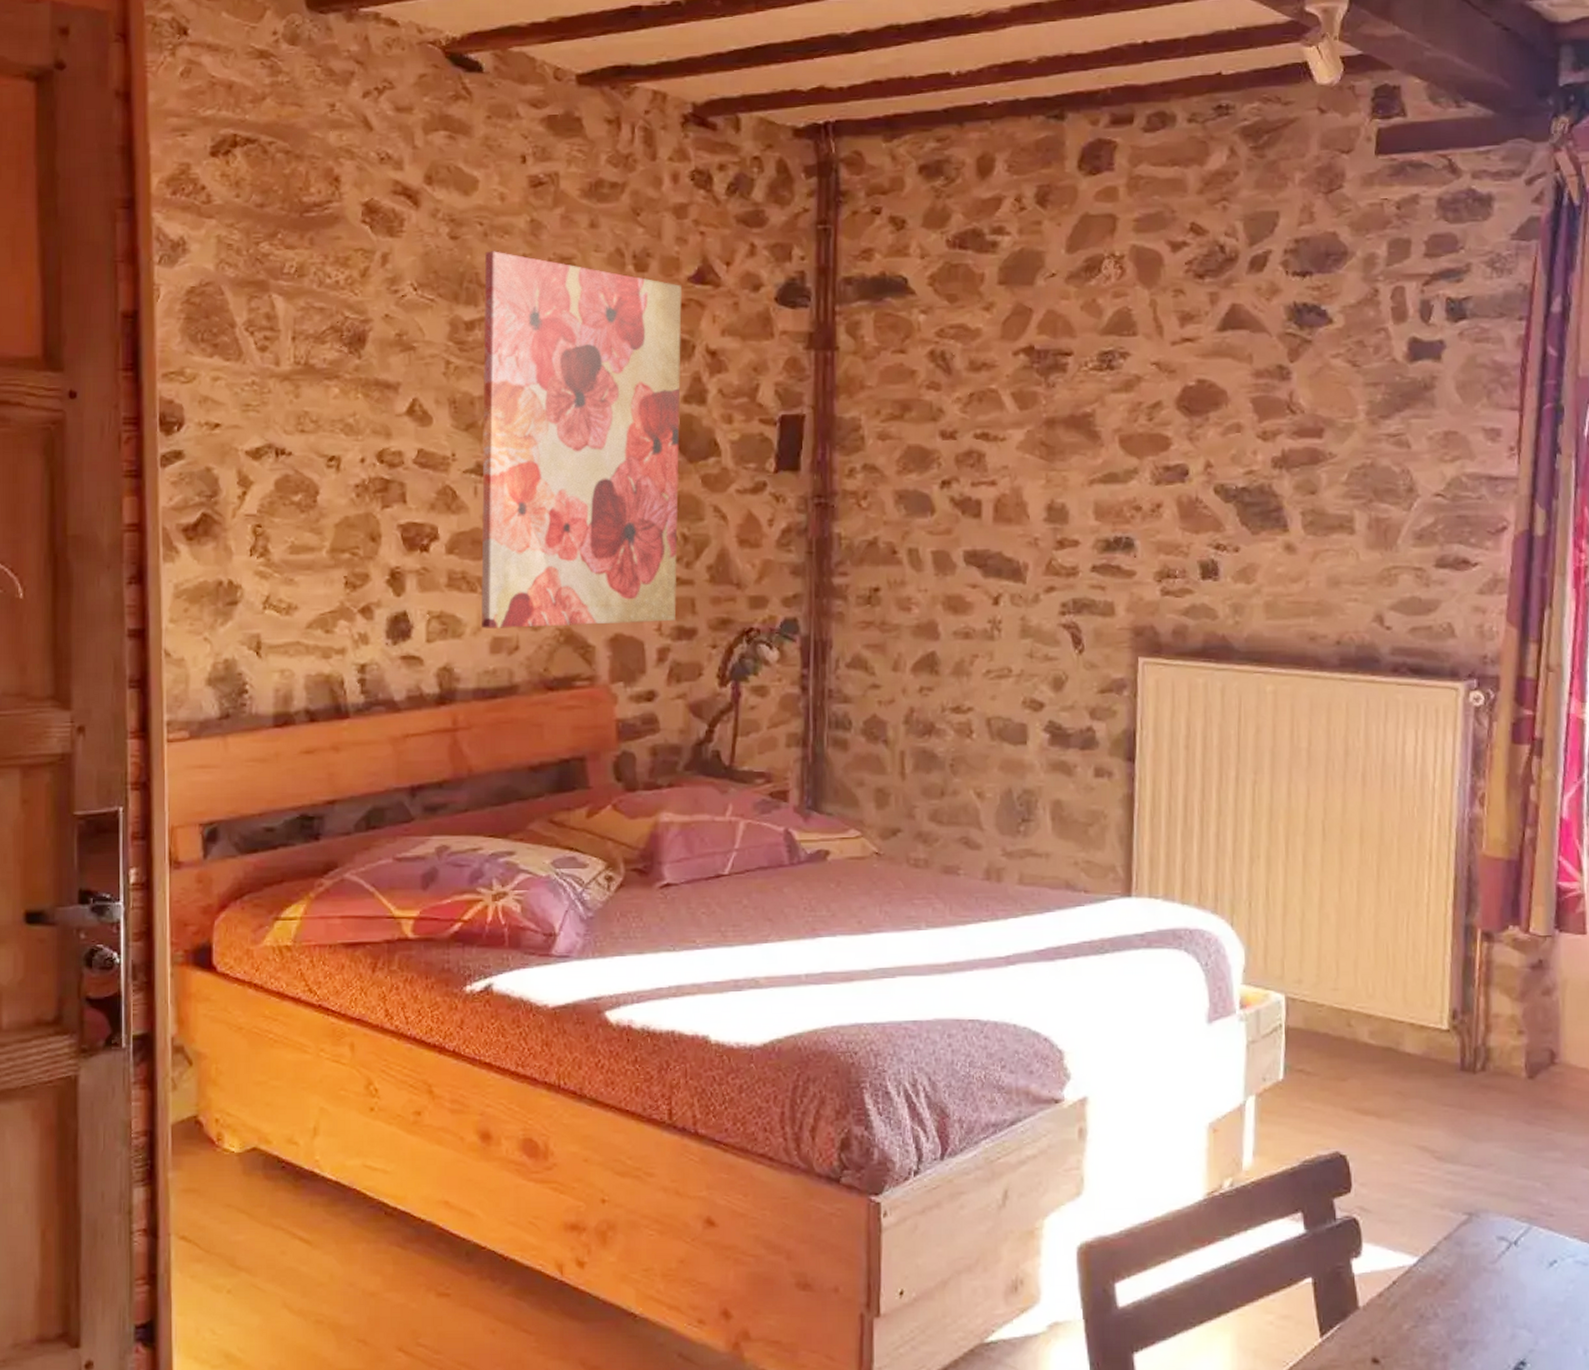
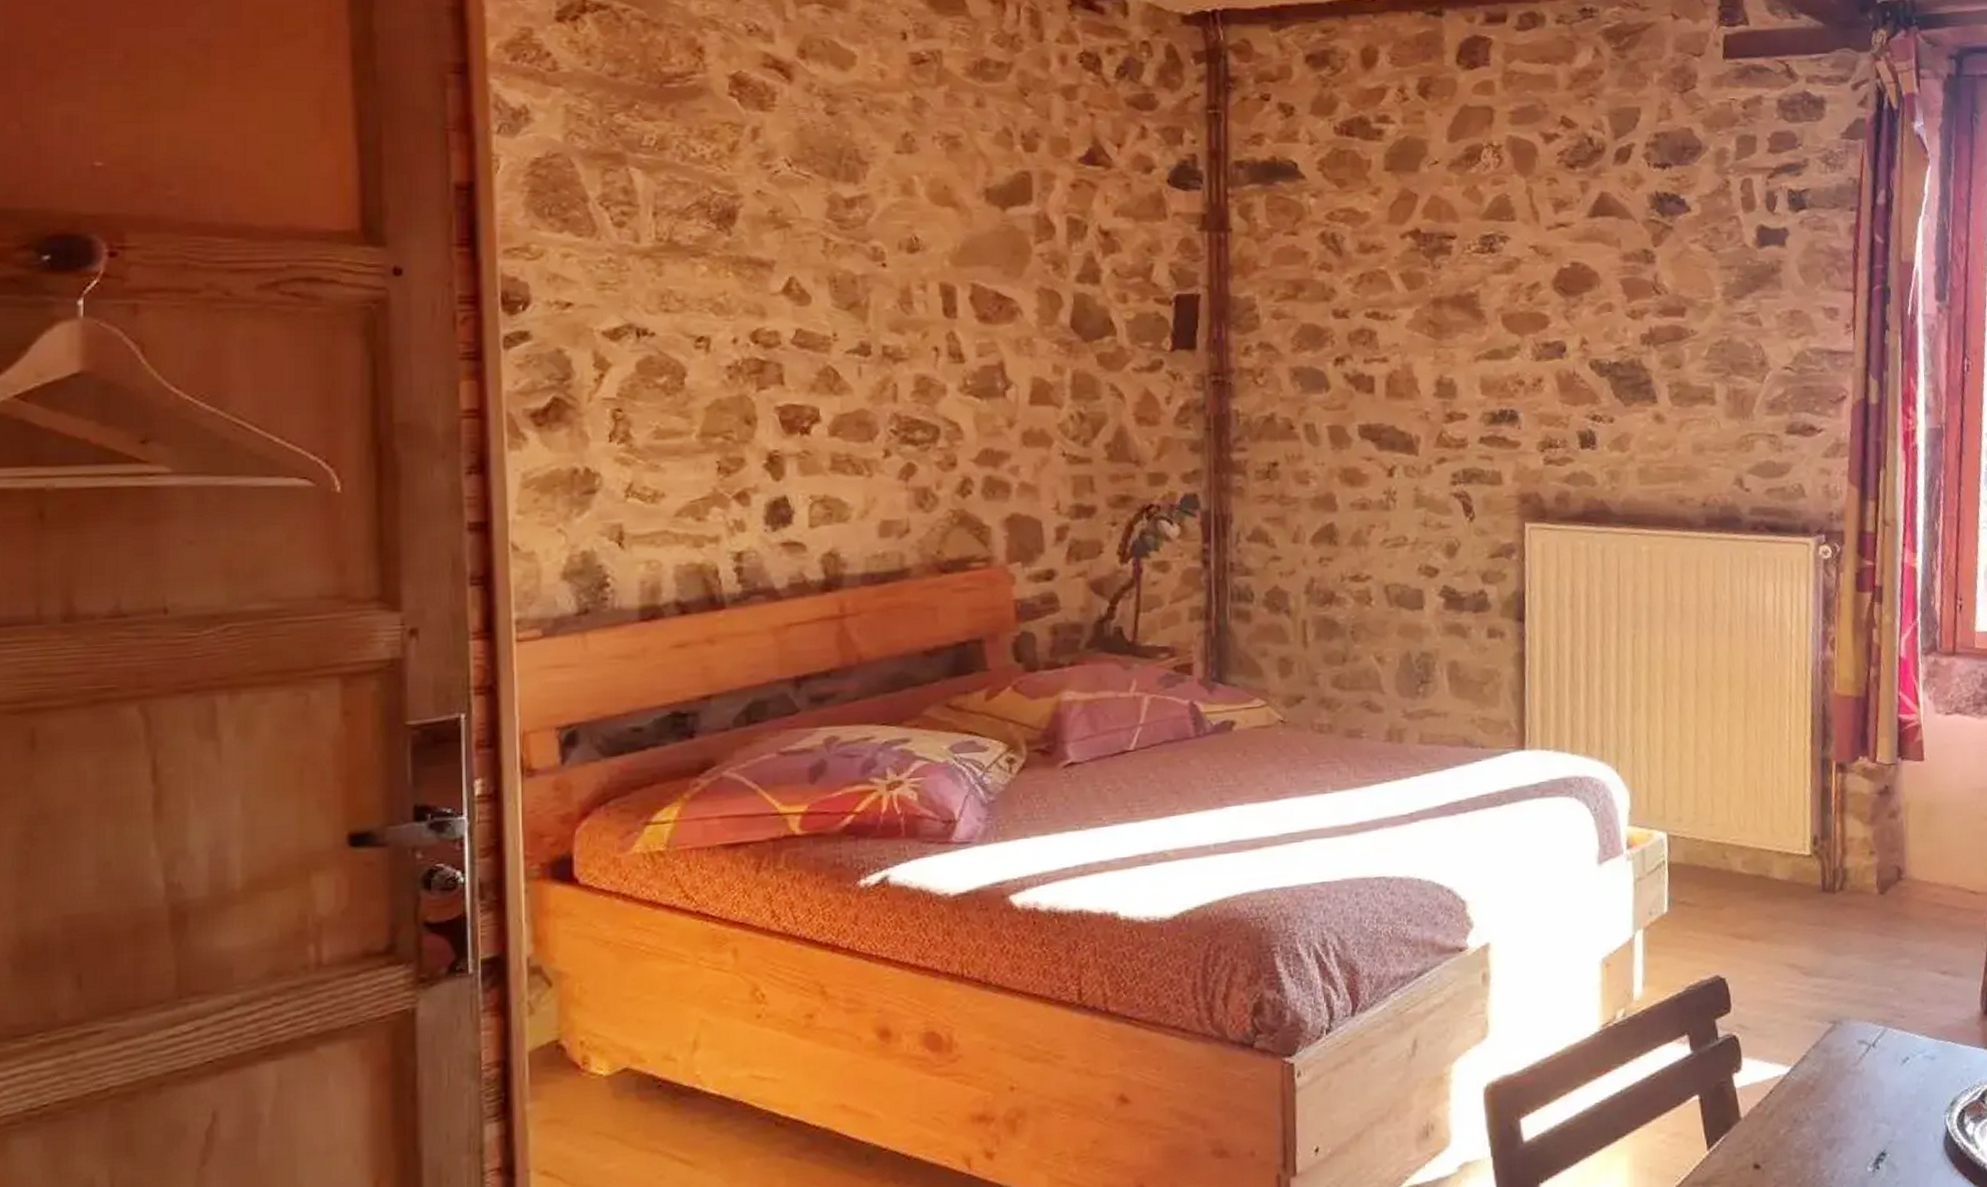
wall art: present [481,251,682,630] -> none [864,128,1074,513]

